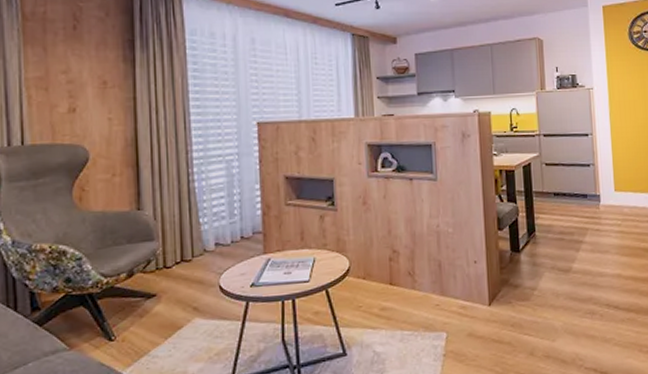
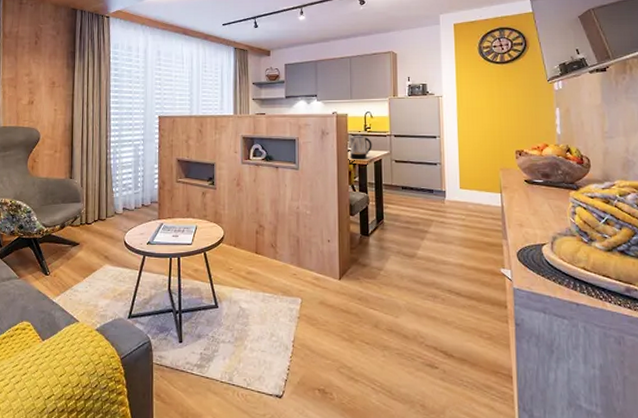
kettle: none [494,135,520,164] -> present [350,135,372,159]

